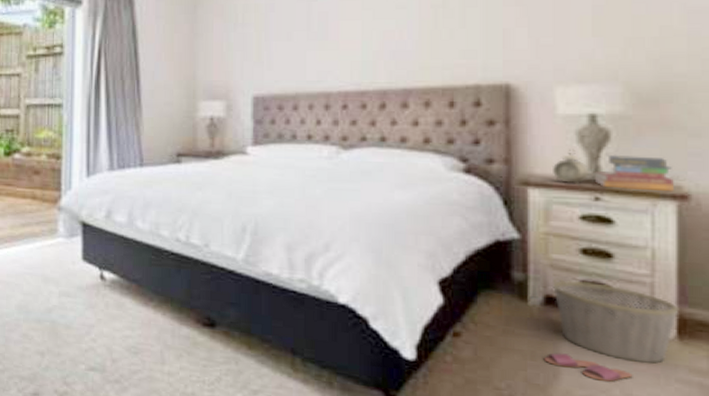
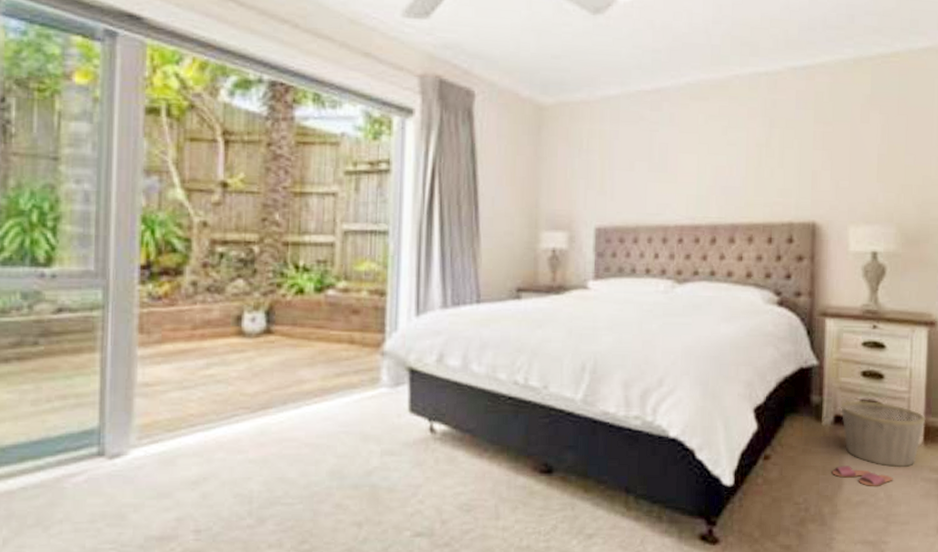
alarm clock: present [553,149,590,184] -> none [844,282,871,314]
books: present [594,154,674,192] -> none [873,287,927,320]

